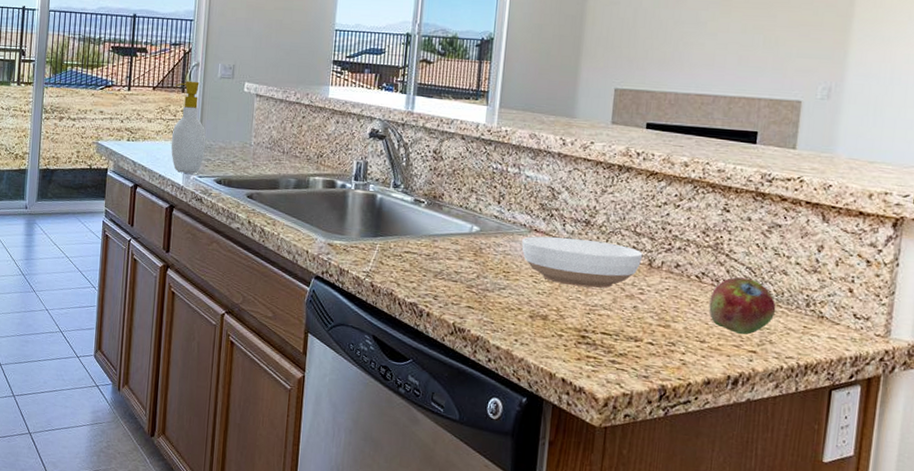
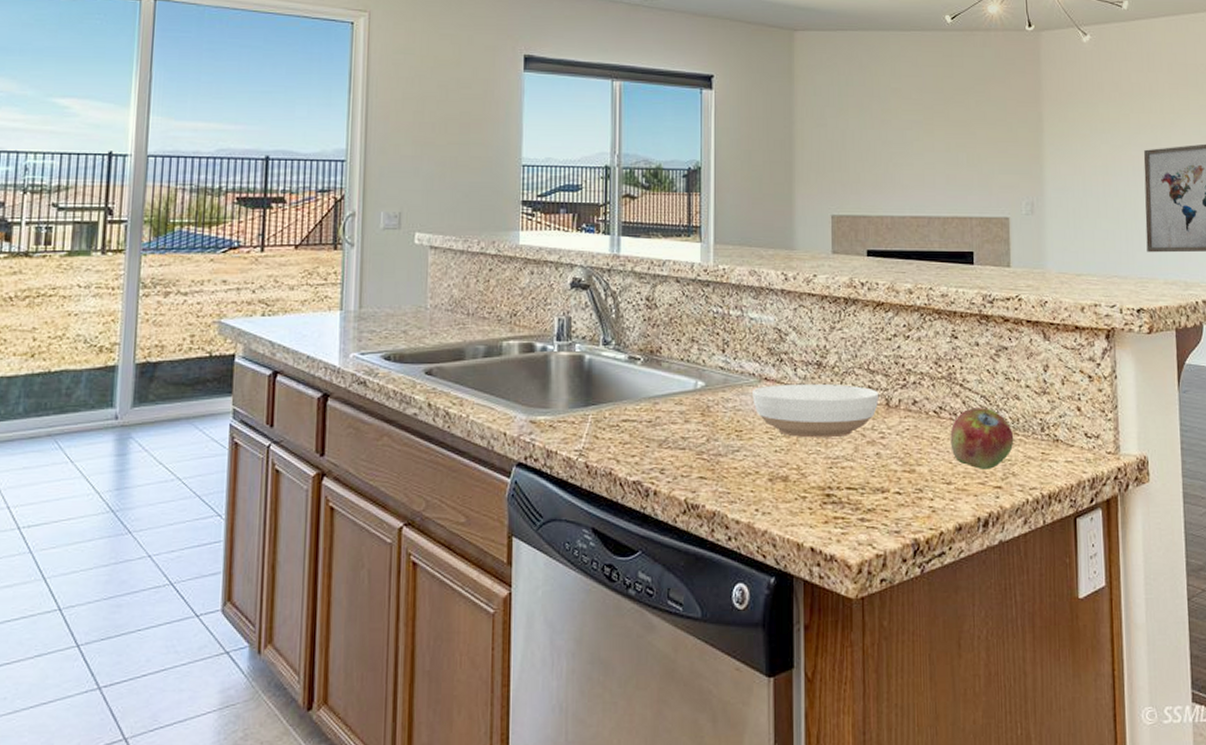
soap bottle: present [171,81,206,174] -> none [321,235,369,351]

